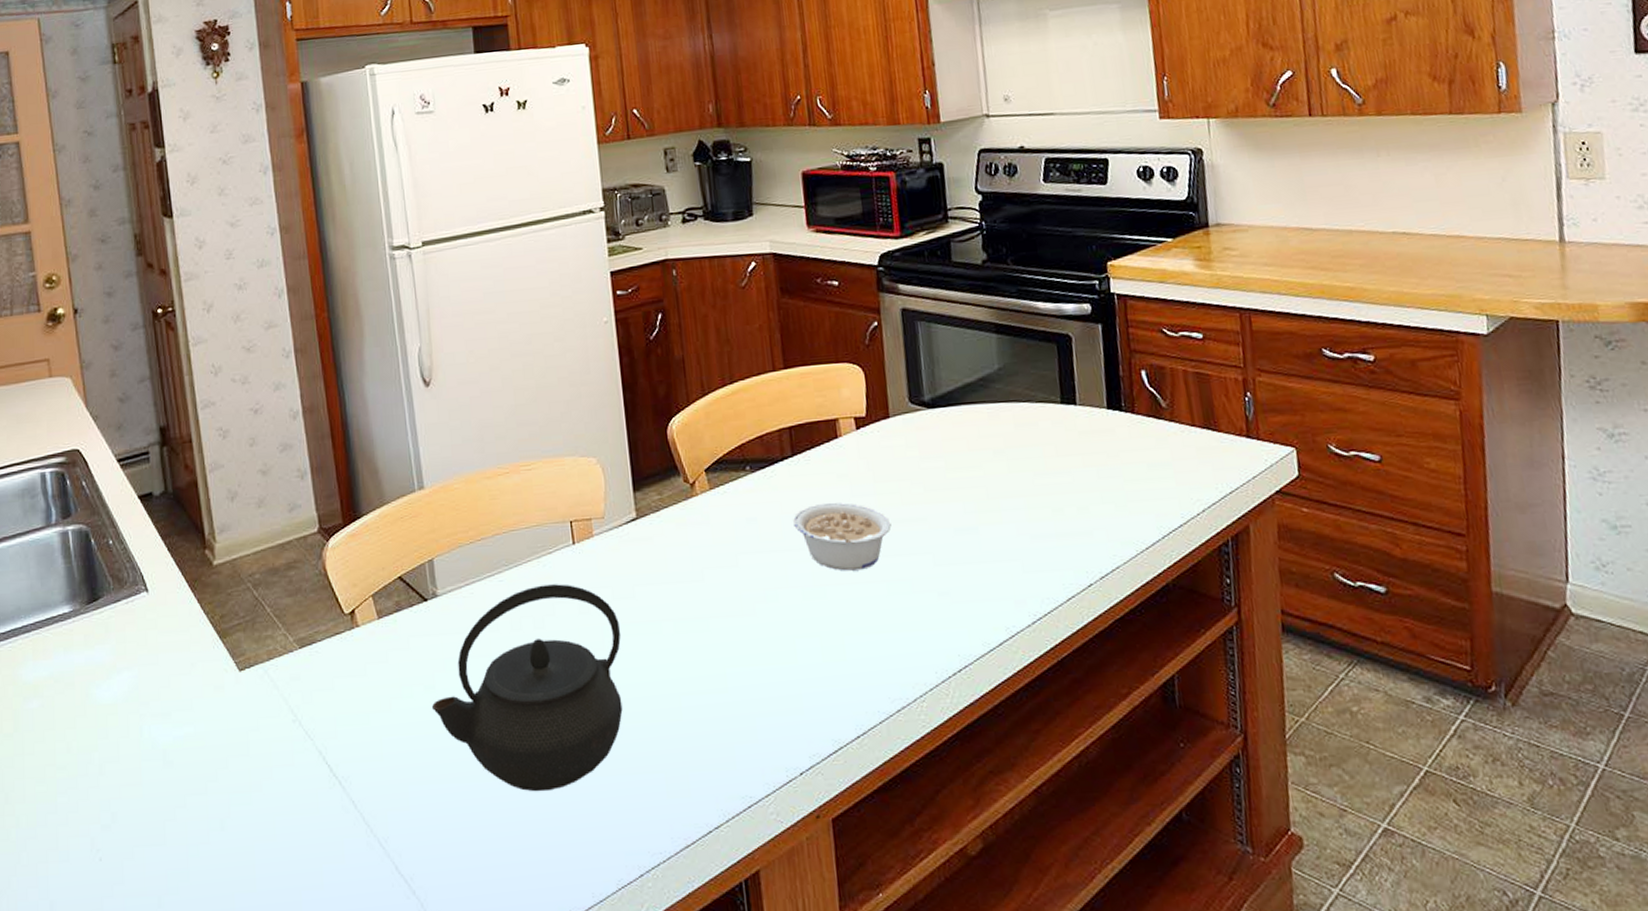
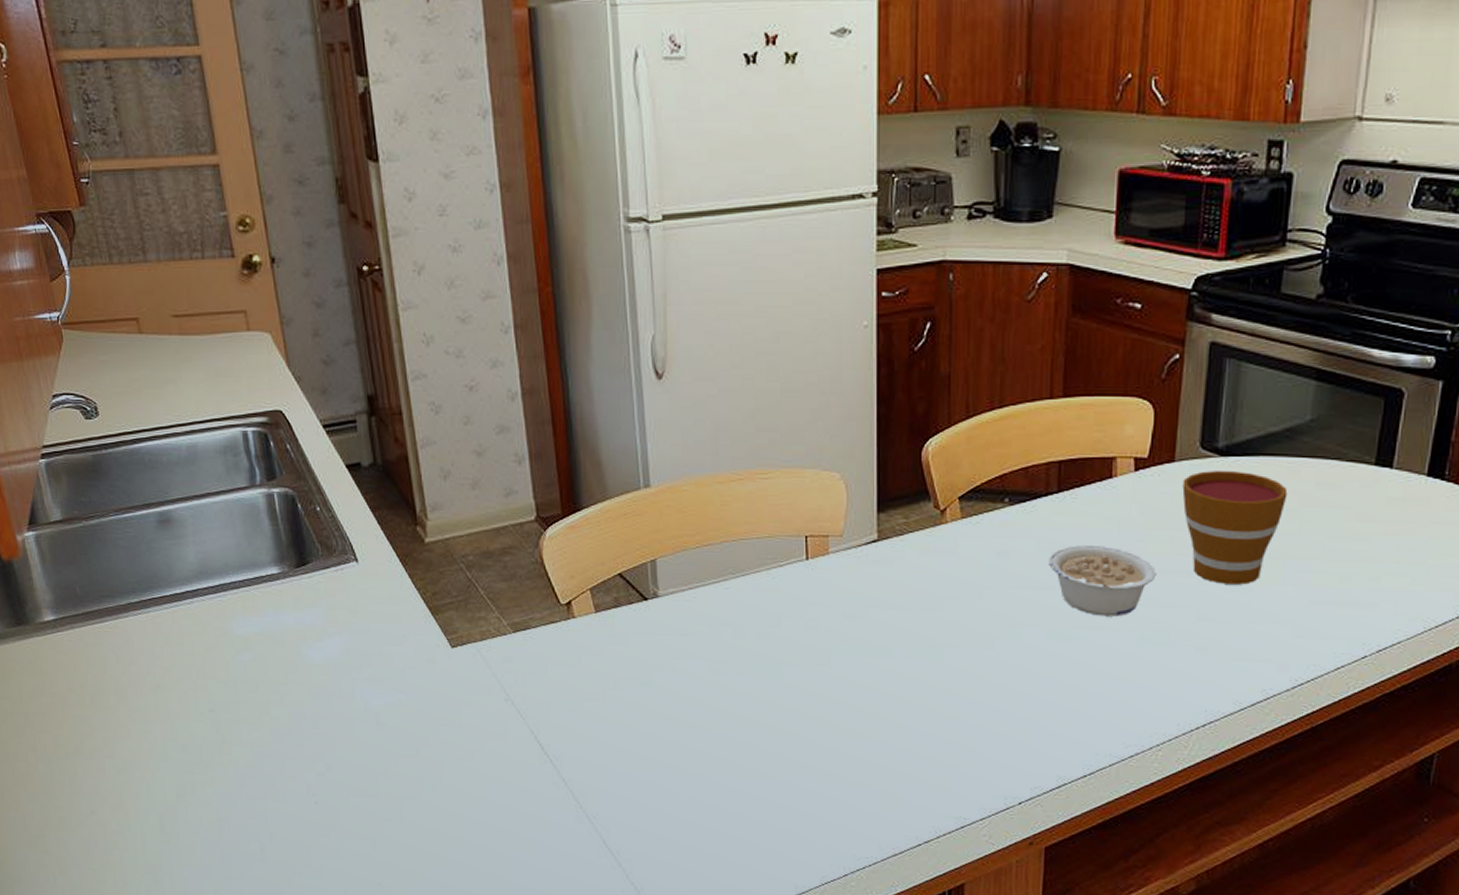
kettle: present [432,584,623,792] -> none [647,597,849,791]
cup: none [899,421,993,528] -> present [1182,471,1288,585]

